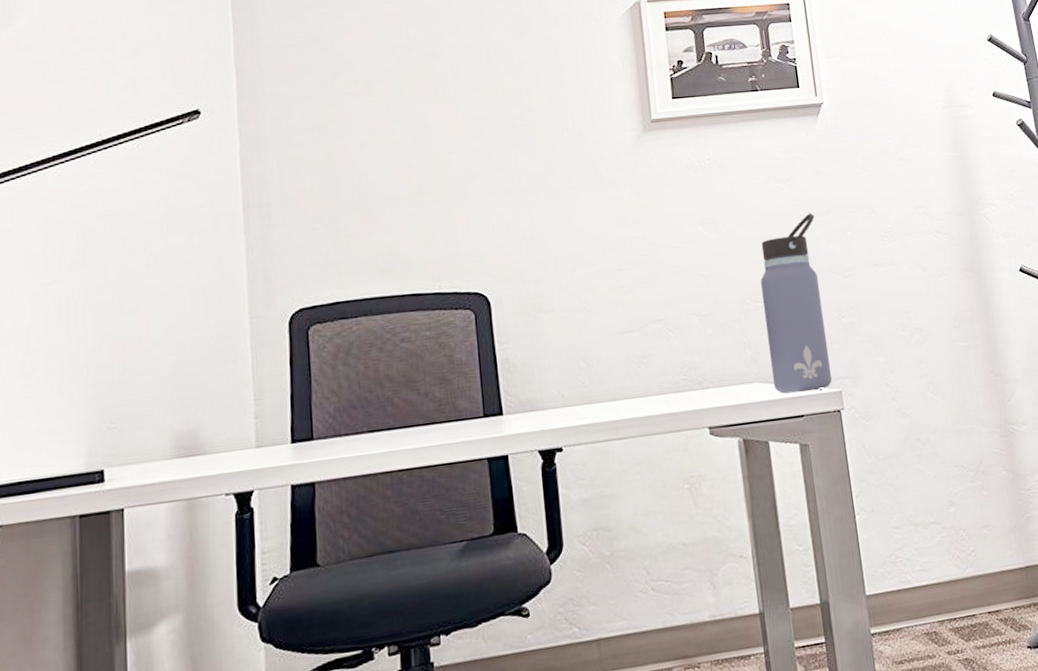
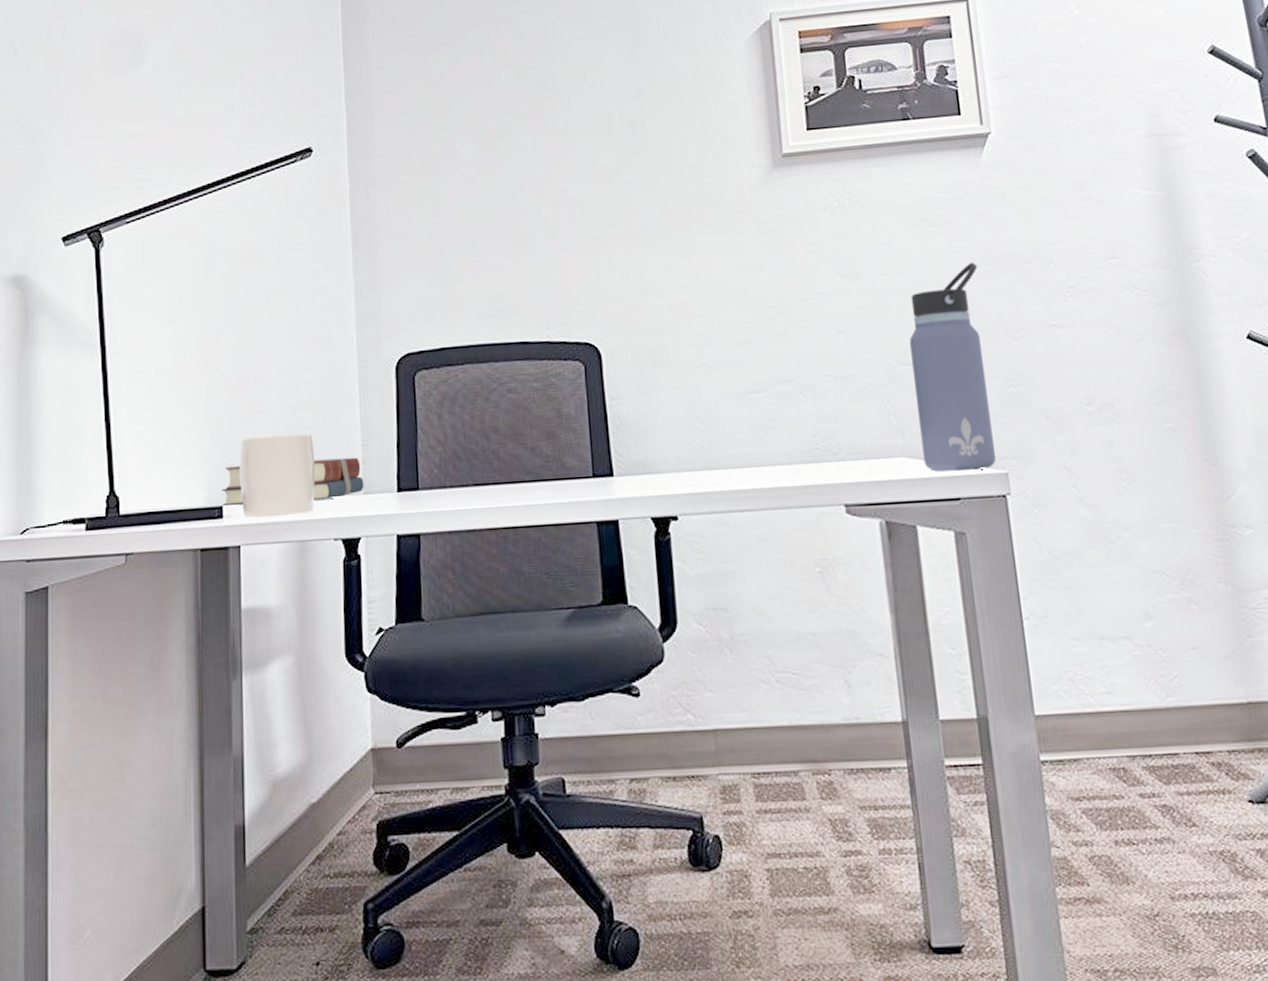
books: none [103,412,257,471] -> present [222,457,364,507]
mug: none [122,392,206,479] -> present [239,434,316,517]

